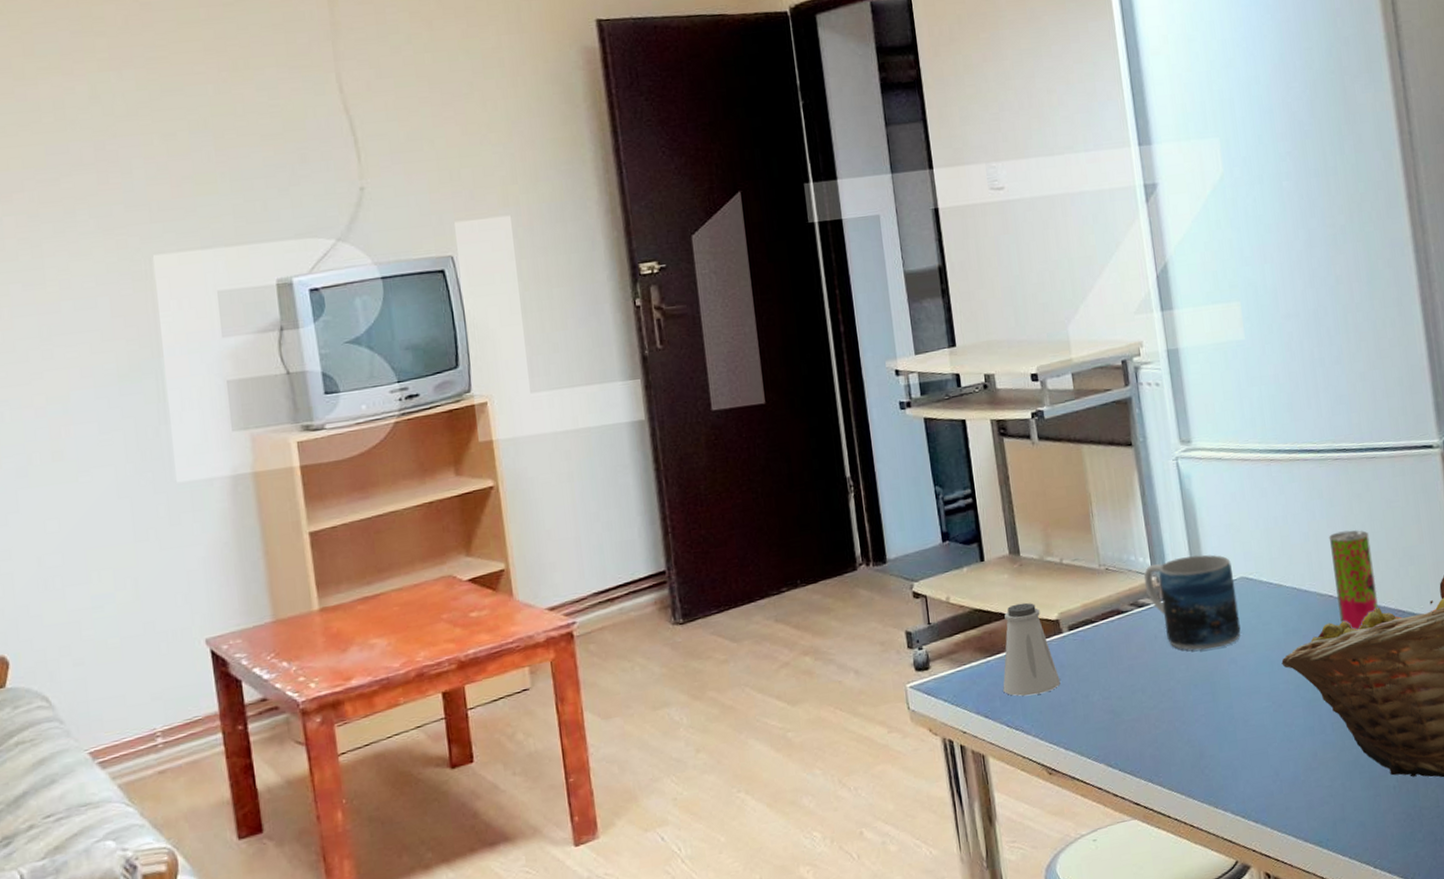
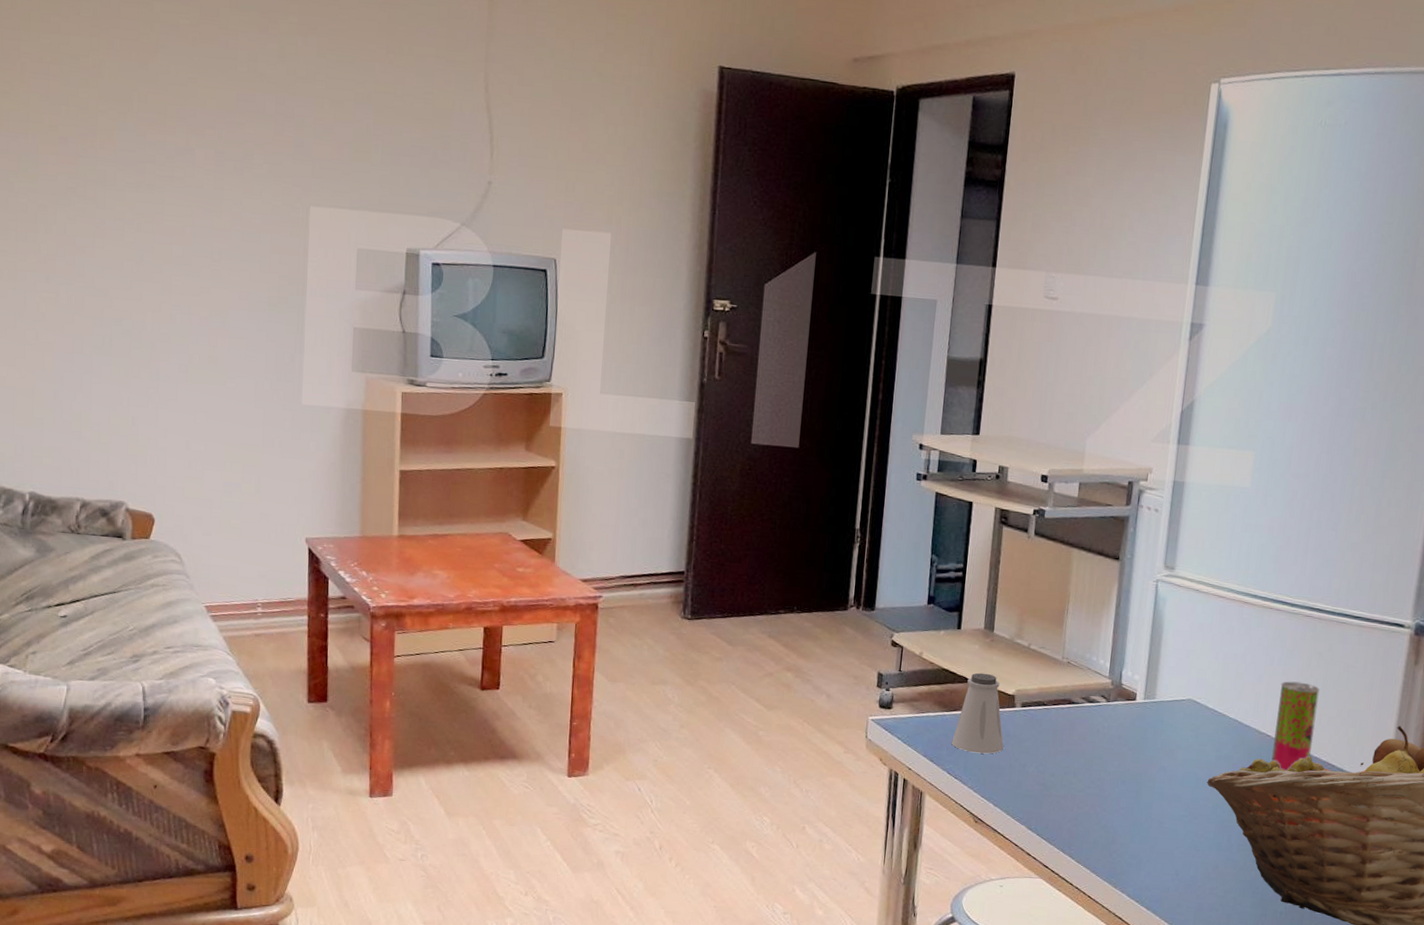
mug: present [1143,554,1241,651] -> none [1099,668,1184,755]

